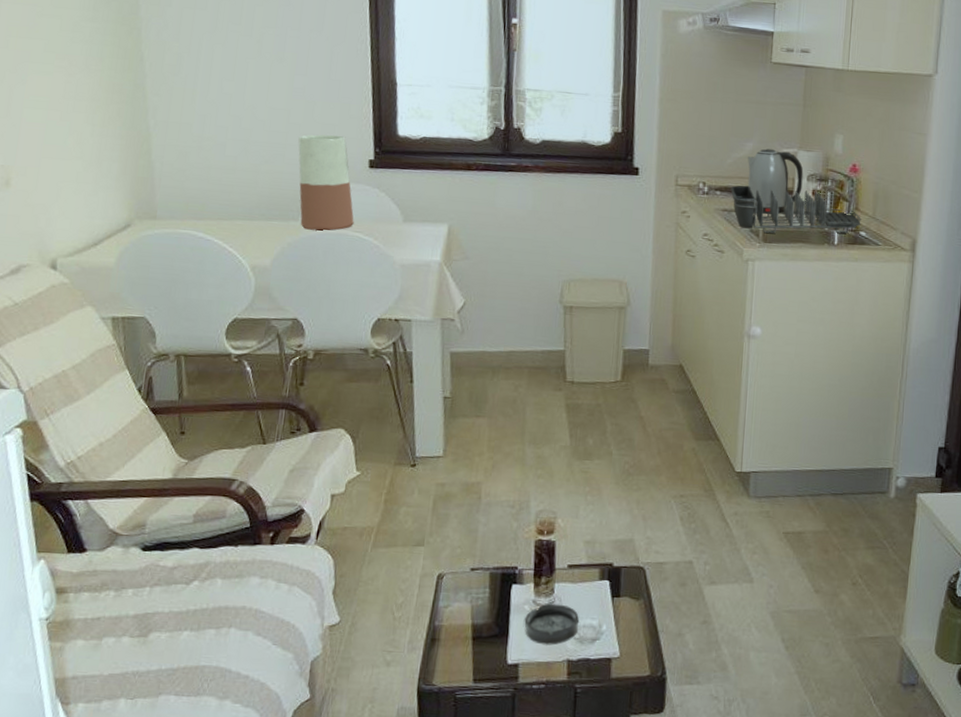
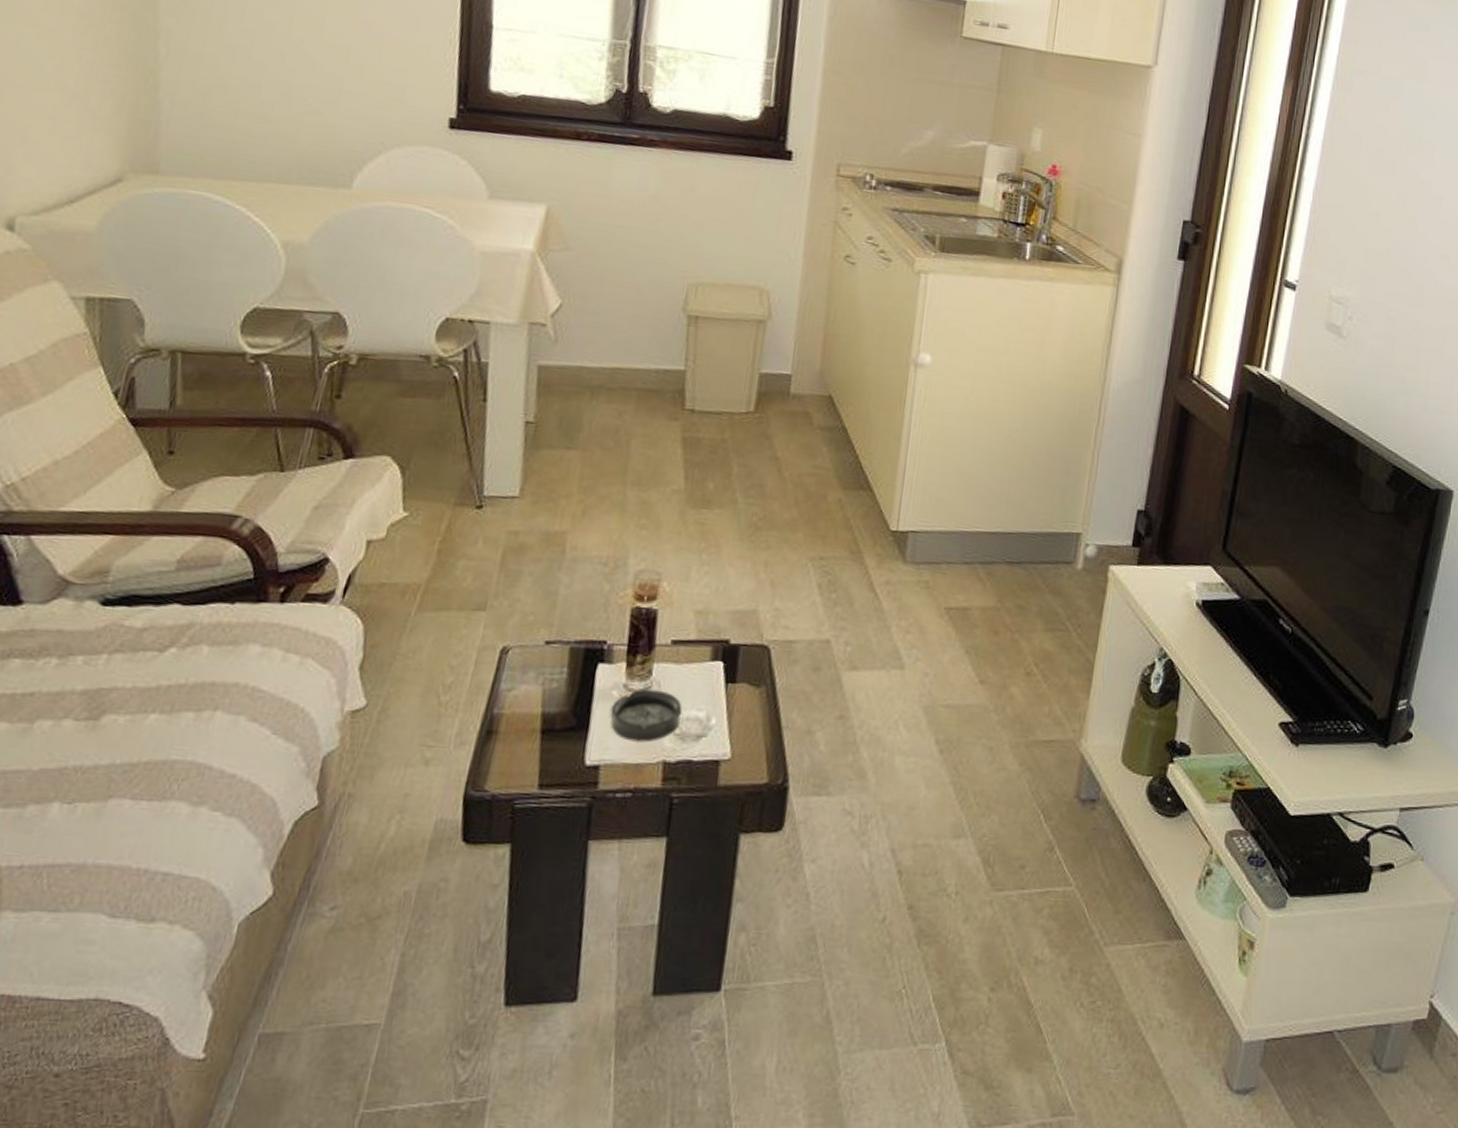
vase: present [298,134,354,231] -> none [353,81,425,204]
dish rack: present [730,185,861,234] -> none [903,181,1059,247]
kettle: present [747,148,804,213] -> none [924,139,993,217]

